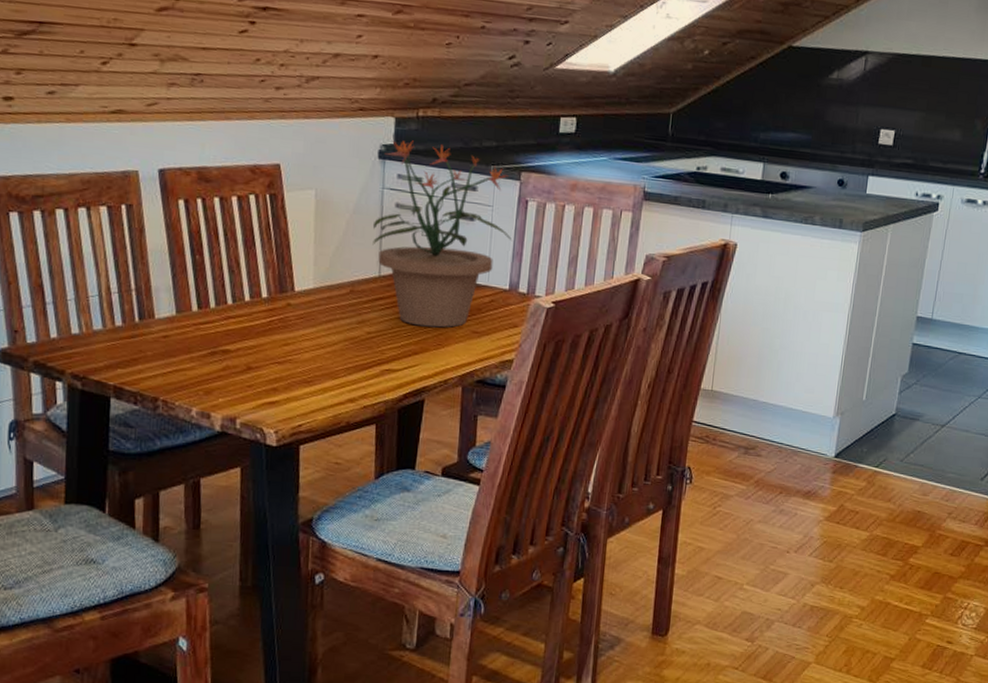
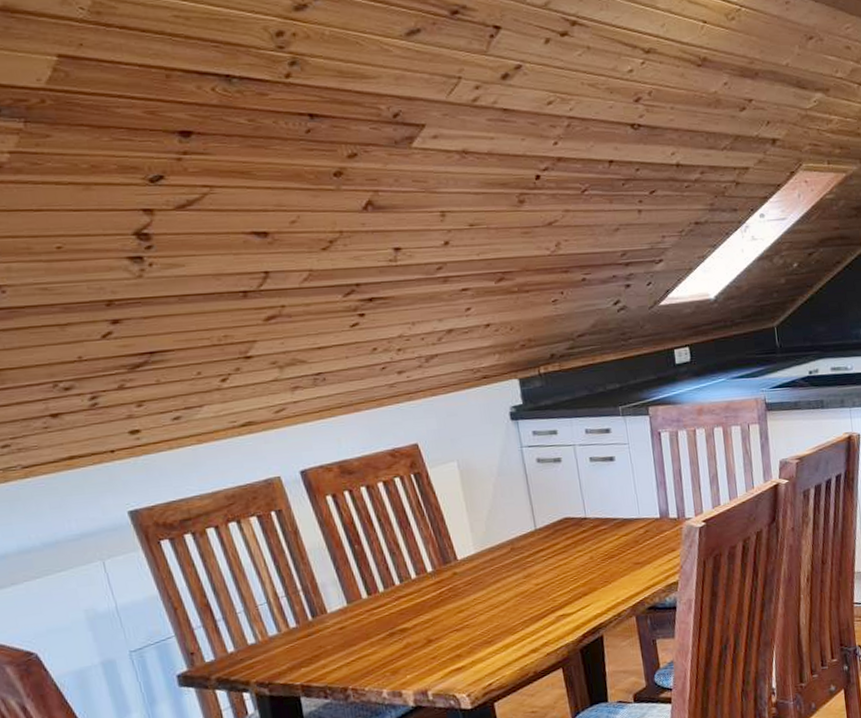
potted plant: present [372,140,513,328] -> none [516,396,654,569]

